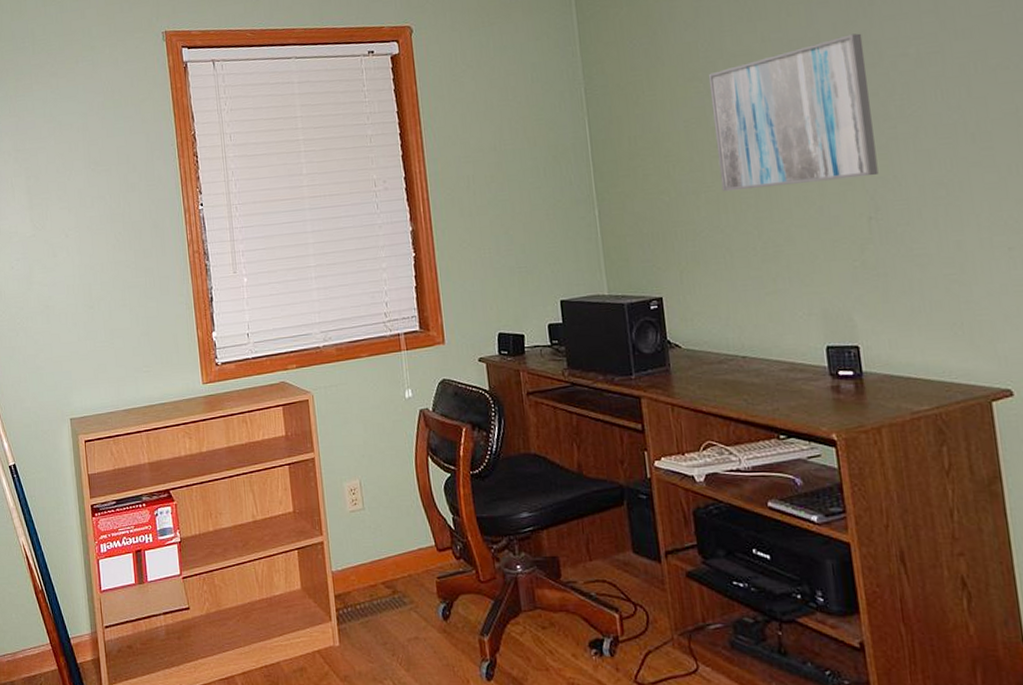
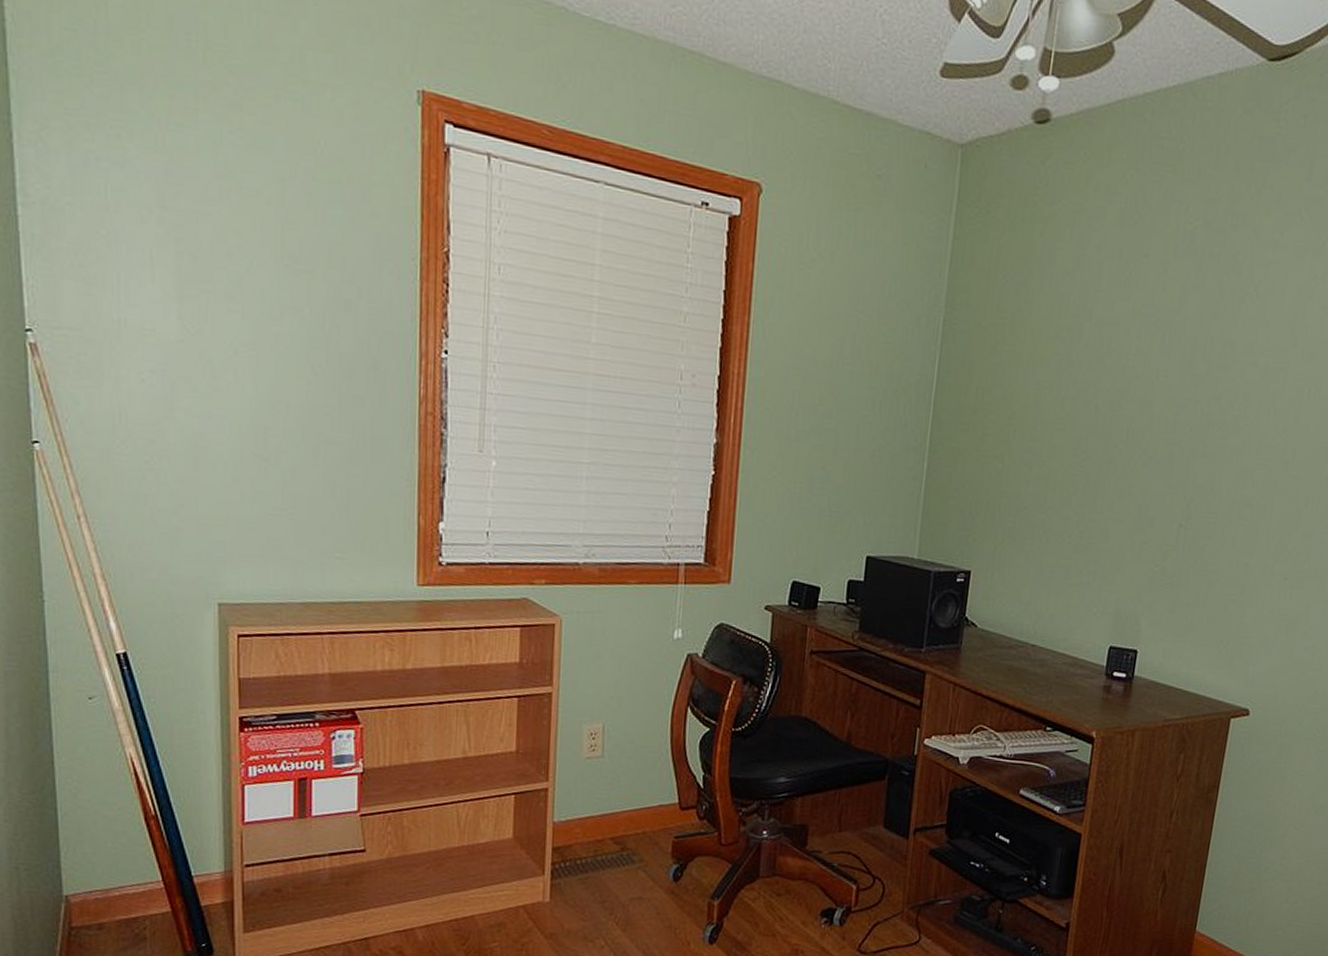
wall art: present [708,33,879,192] -> none [1055,328,1224,484]

